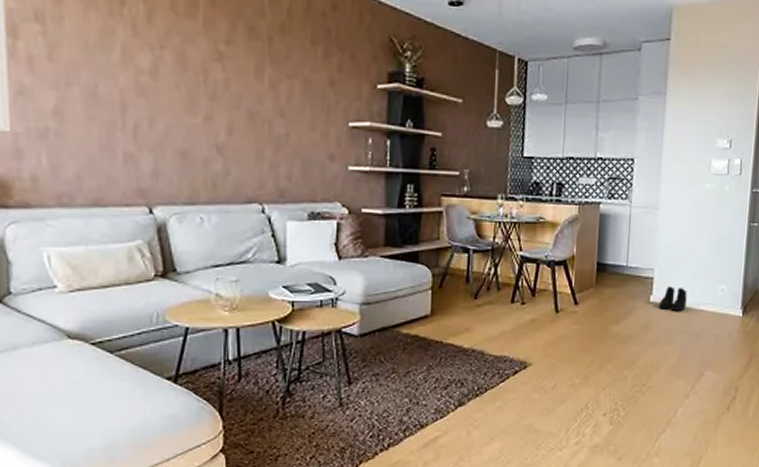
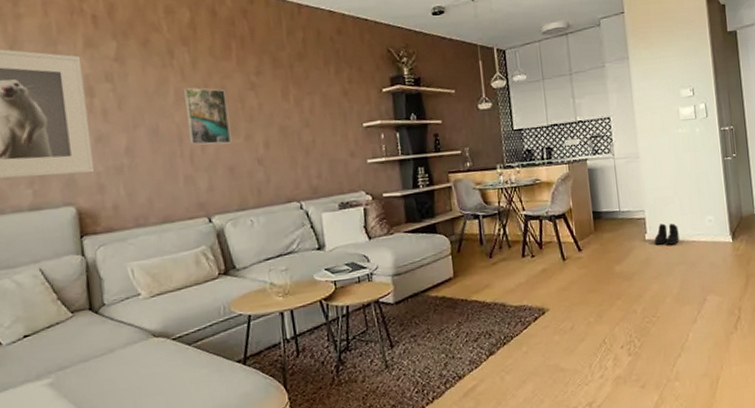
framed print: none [132,45,187,122] -> present [183,87,232,146]

